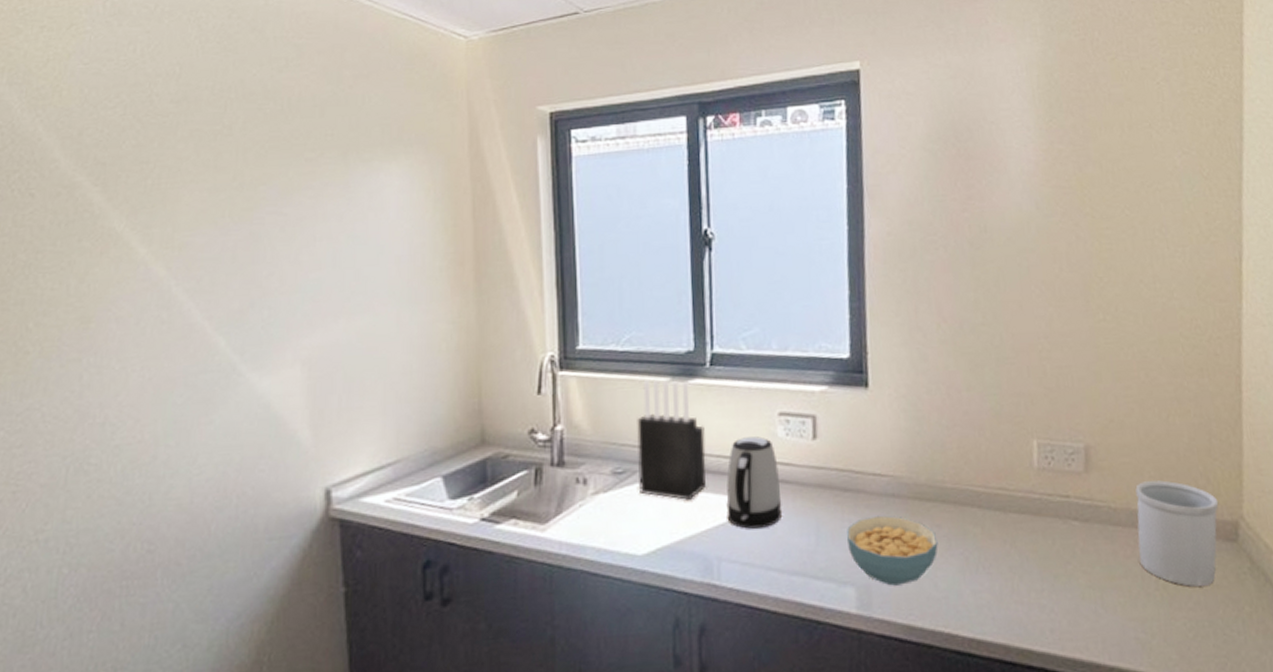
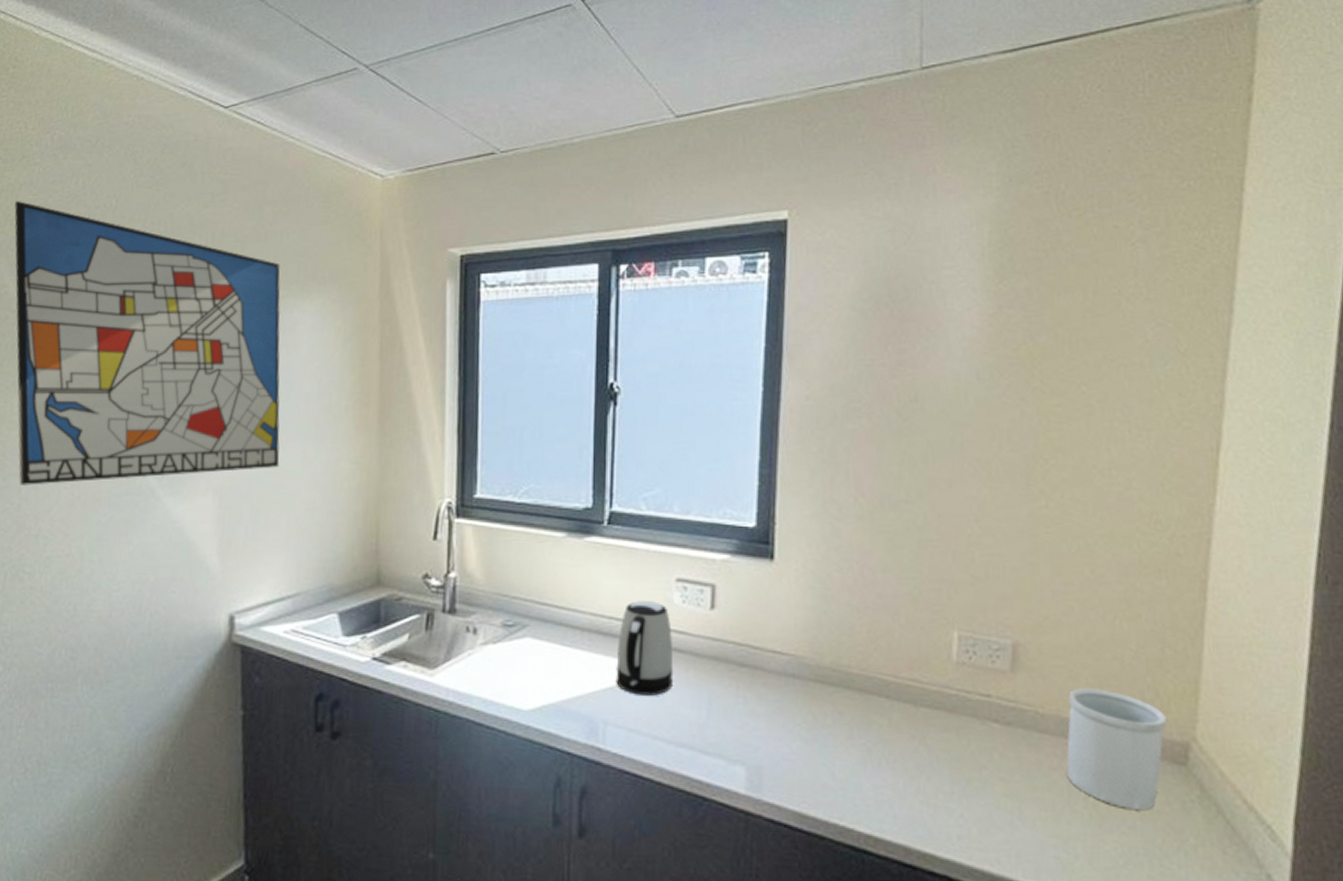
wall art: none [63,71,372,371] -> present [14,201,281,485]
knife block: present [637,379,706,500] -> none [528,534,598,659]
cereal bowl: present [847,515,938,586] -> none [741,695,839,771]

